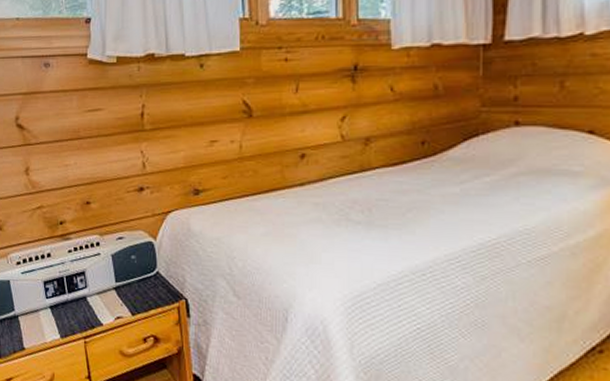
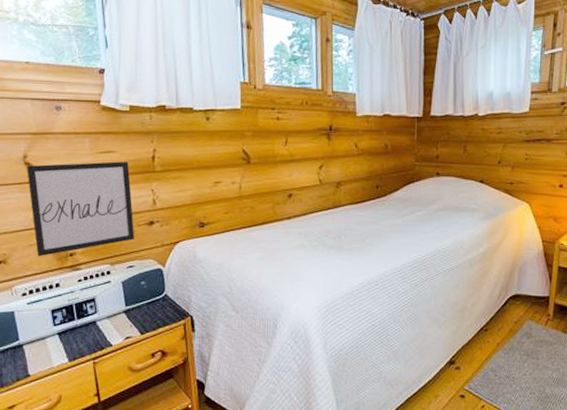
wall art: none [19,120,124,225] -> present [27,161,135,257]

